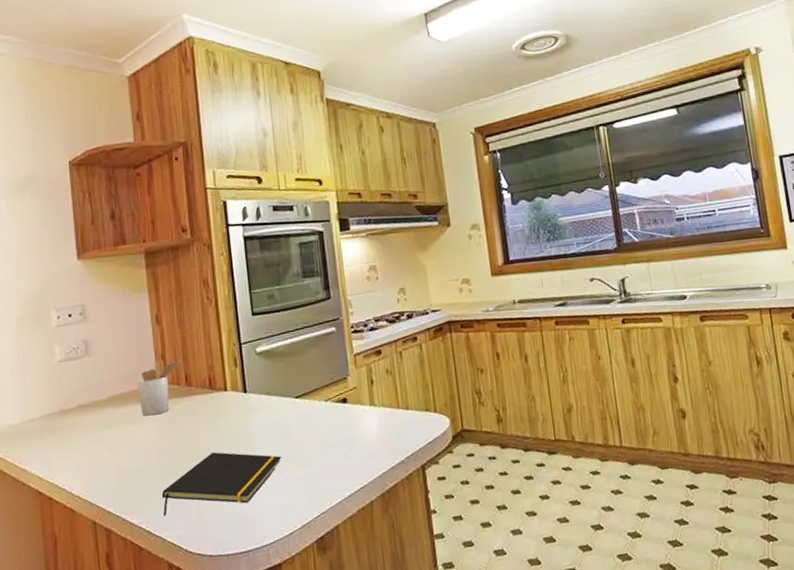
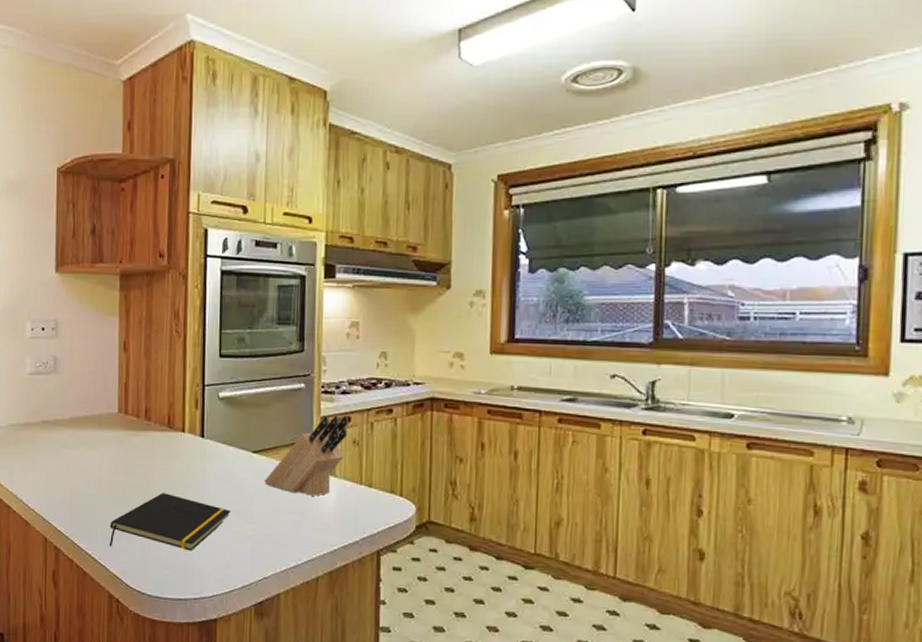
utensil holder: present [136,359,182,416] -> none [98,388,144,444]
knife block: none [310,349,381,429] -> present [265,415,350,496]

